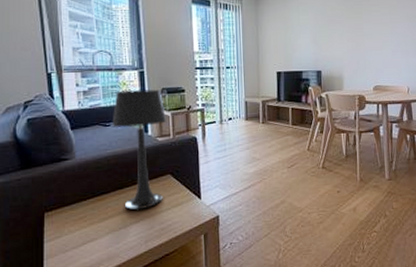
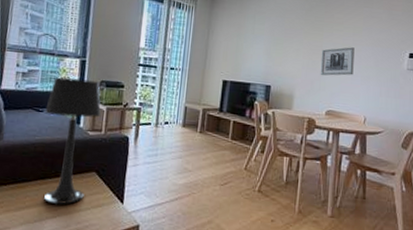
wall art: none [363,25,394,56] -> present [320,47,355,76]

